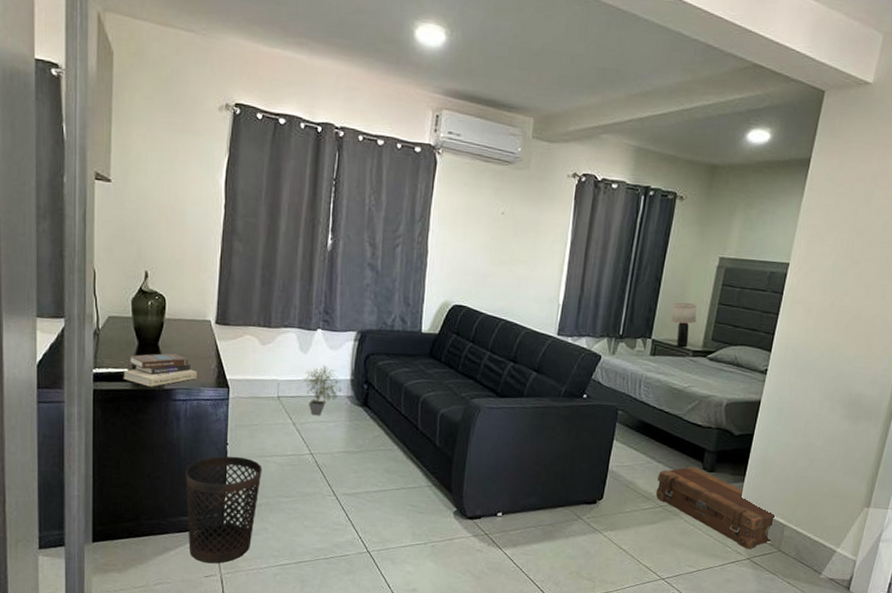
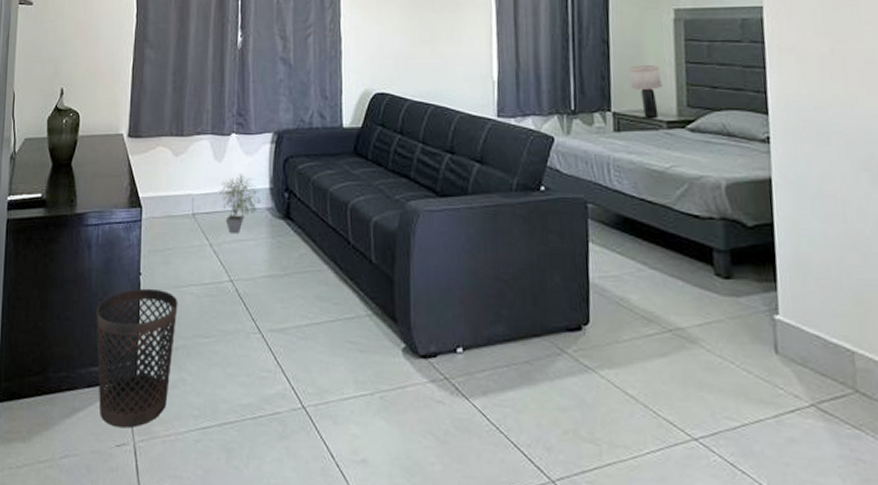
books: present [123,353,197,387] -> none [36,173,109,212]
suitcase: present [655,466,775,549] -> none [656,272,841,391]

